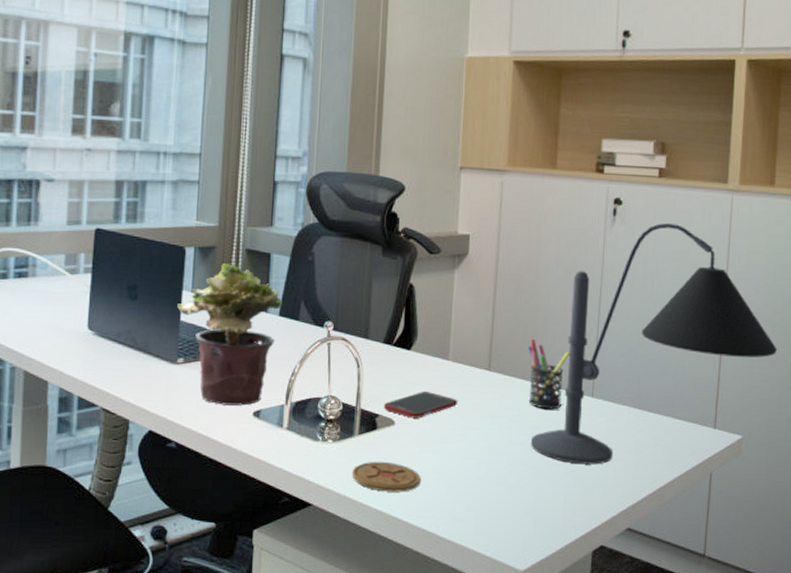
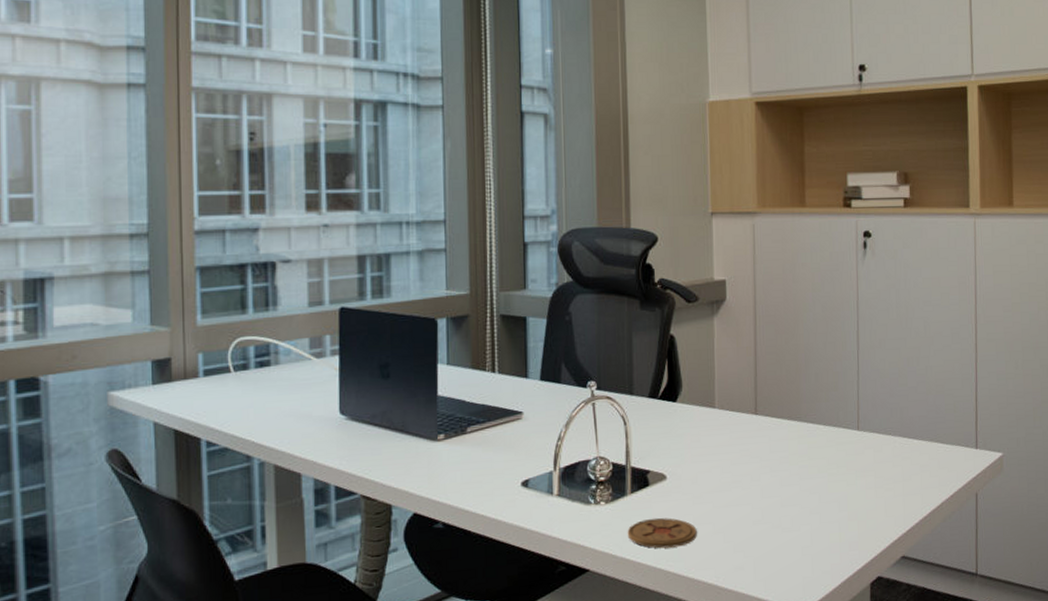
potted plant: present [177,264,283,406] -> none [433,331,543,479]
cell phone: present [384,390,458,418] -> none [654,441,728,471]
pen holder: present [528,338,570,410] -> none [792,378,833,448]
desk lamp: present [530,222,777,465] -> none [802,251,1028,499]

